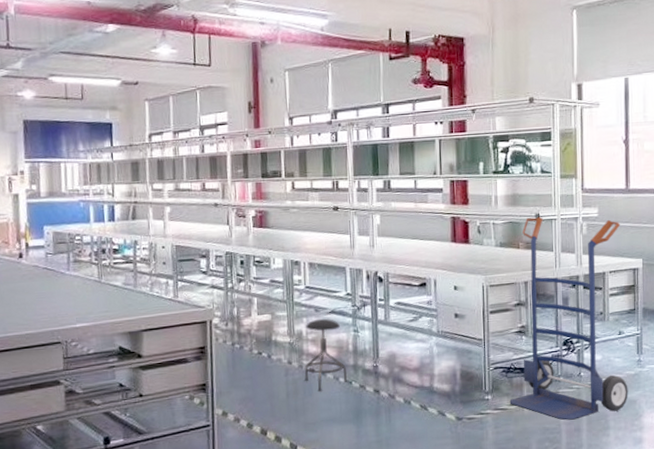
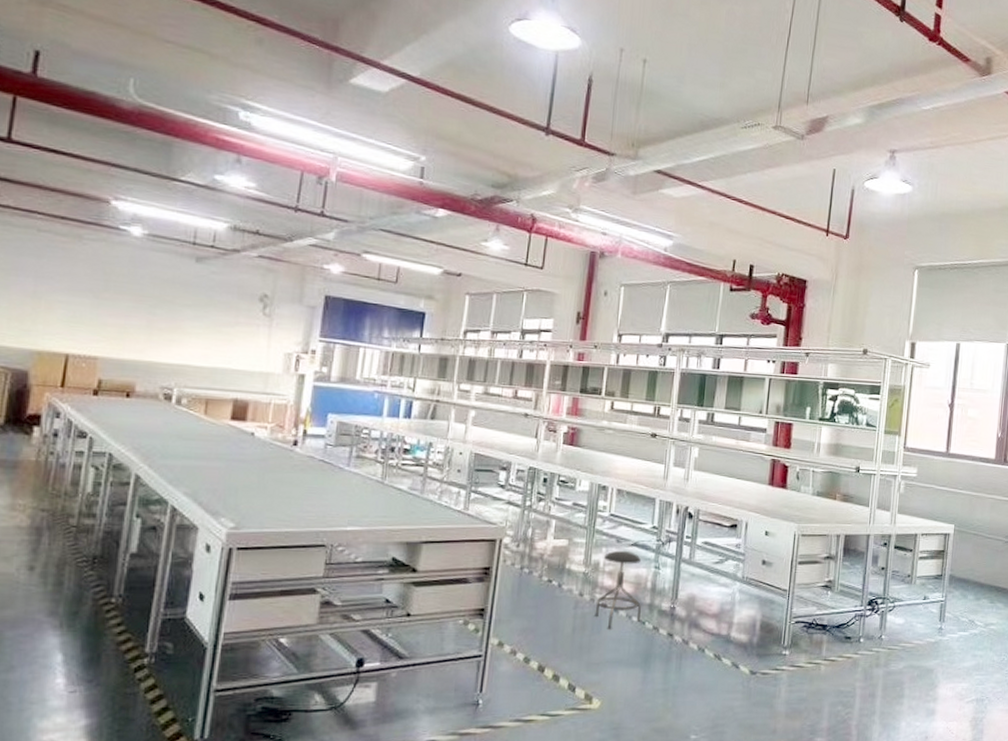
handcart: present [510,217,628,420] -> none [808,470,938,684]

